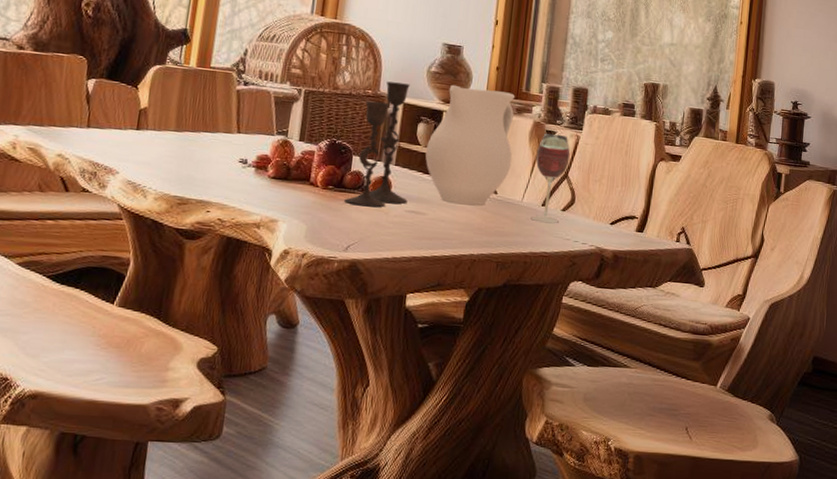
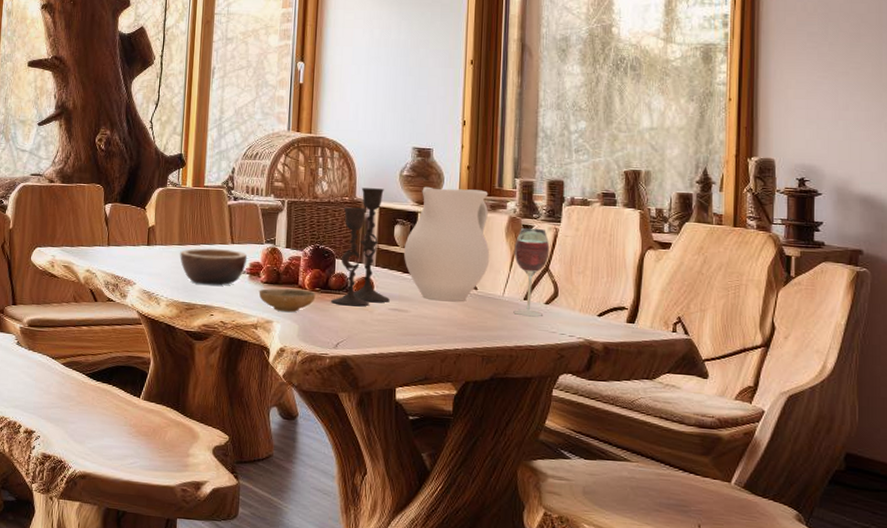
bowl: none [175,136,255,179] -> present [180,248,248,285]
ceramic bowl: none [264,184,329,212] -> present [259,288,316,313]

